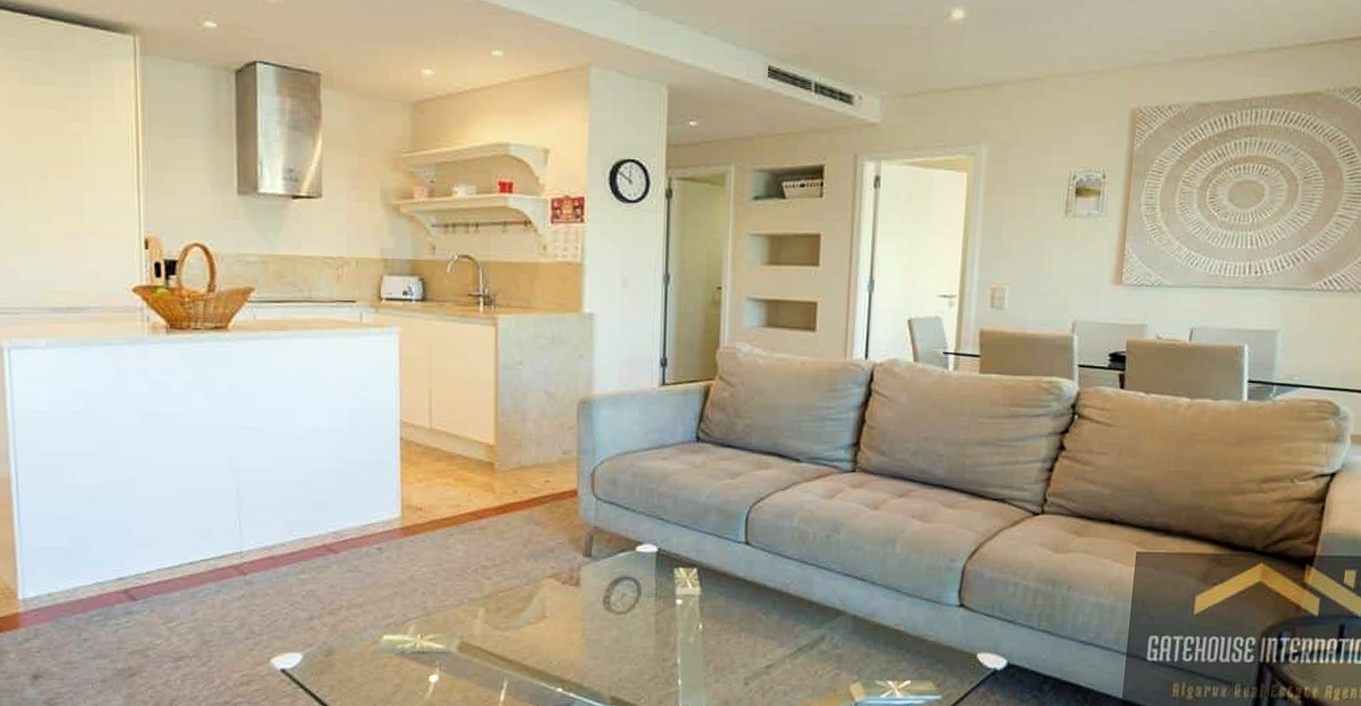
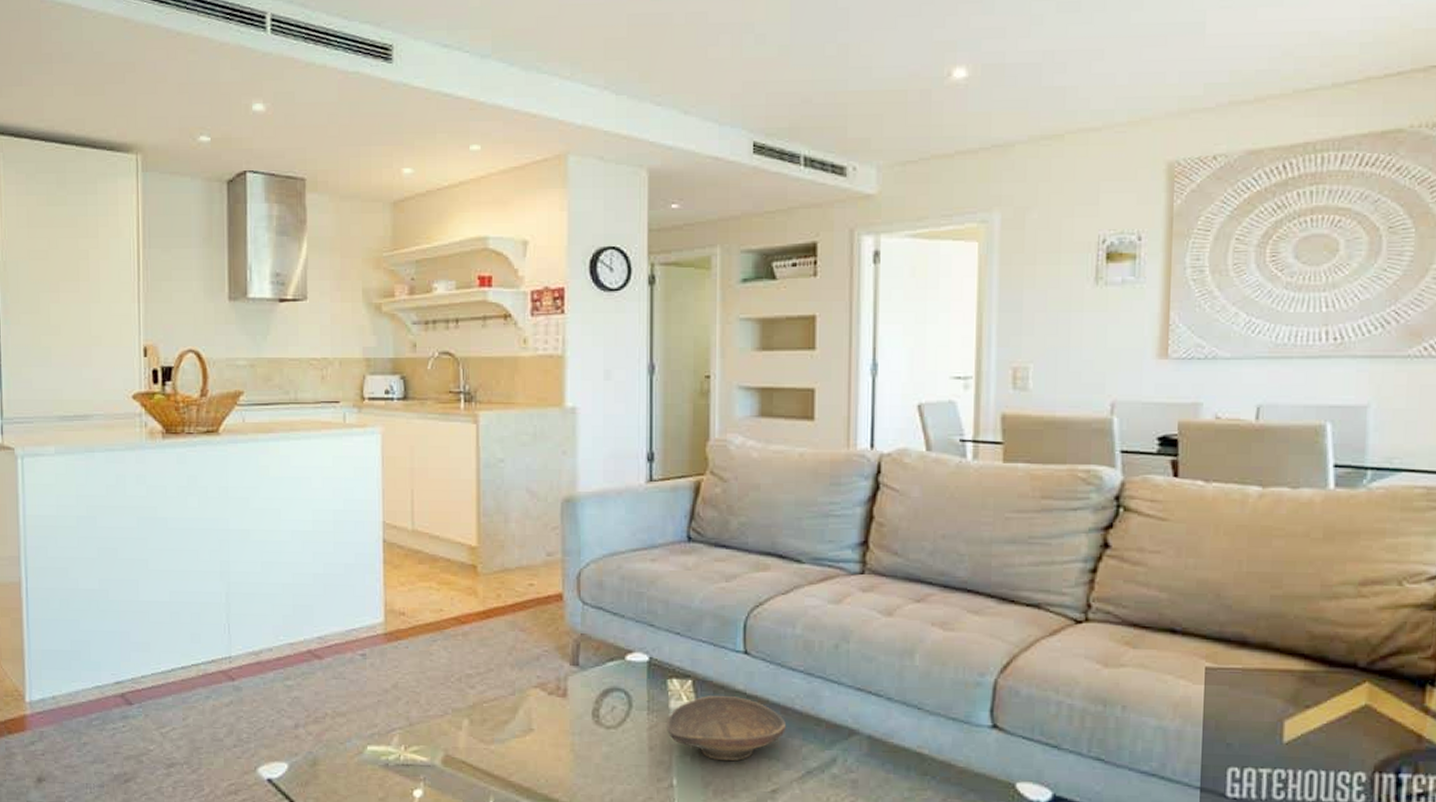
decorative bowl: none [671,583,782,640] -> present [665,696,787,761]

